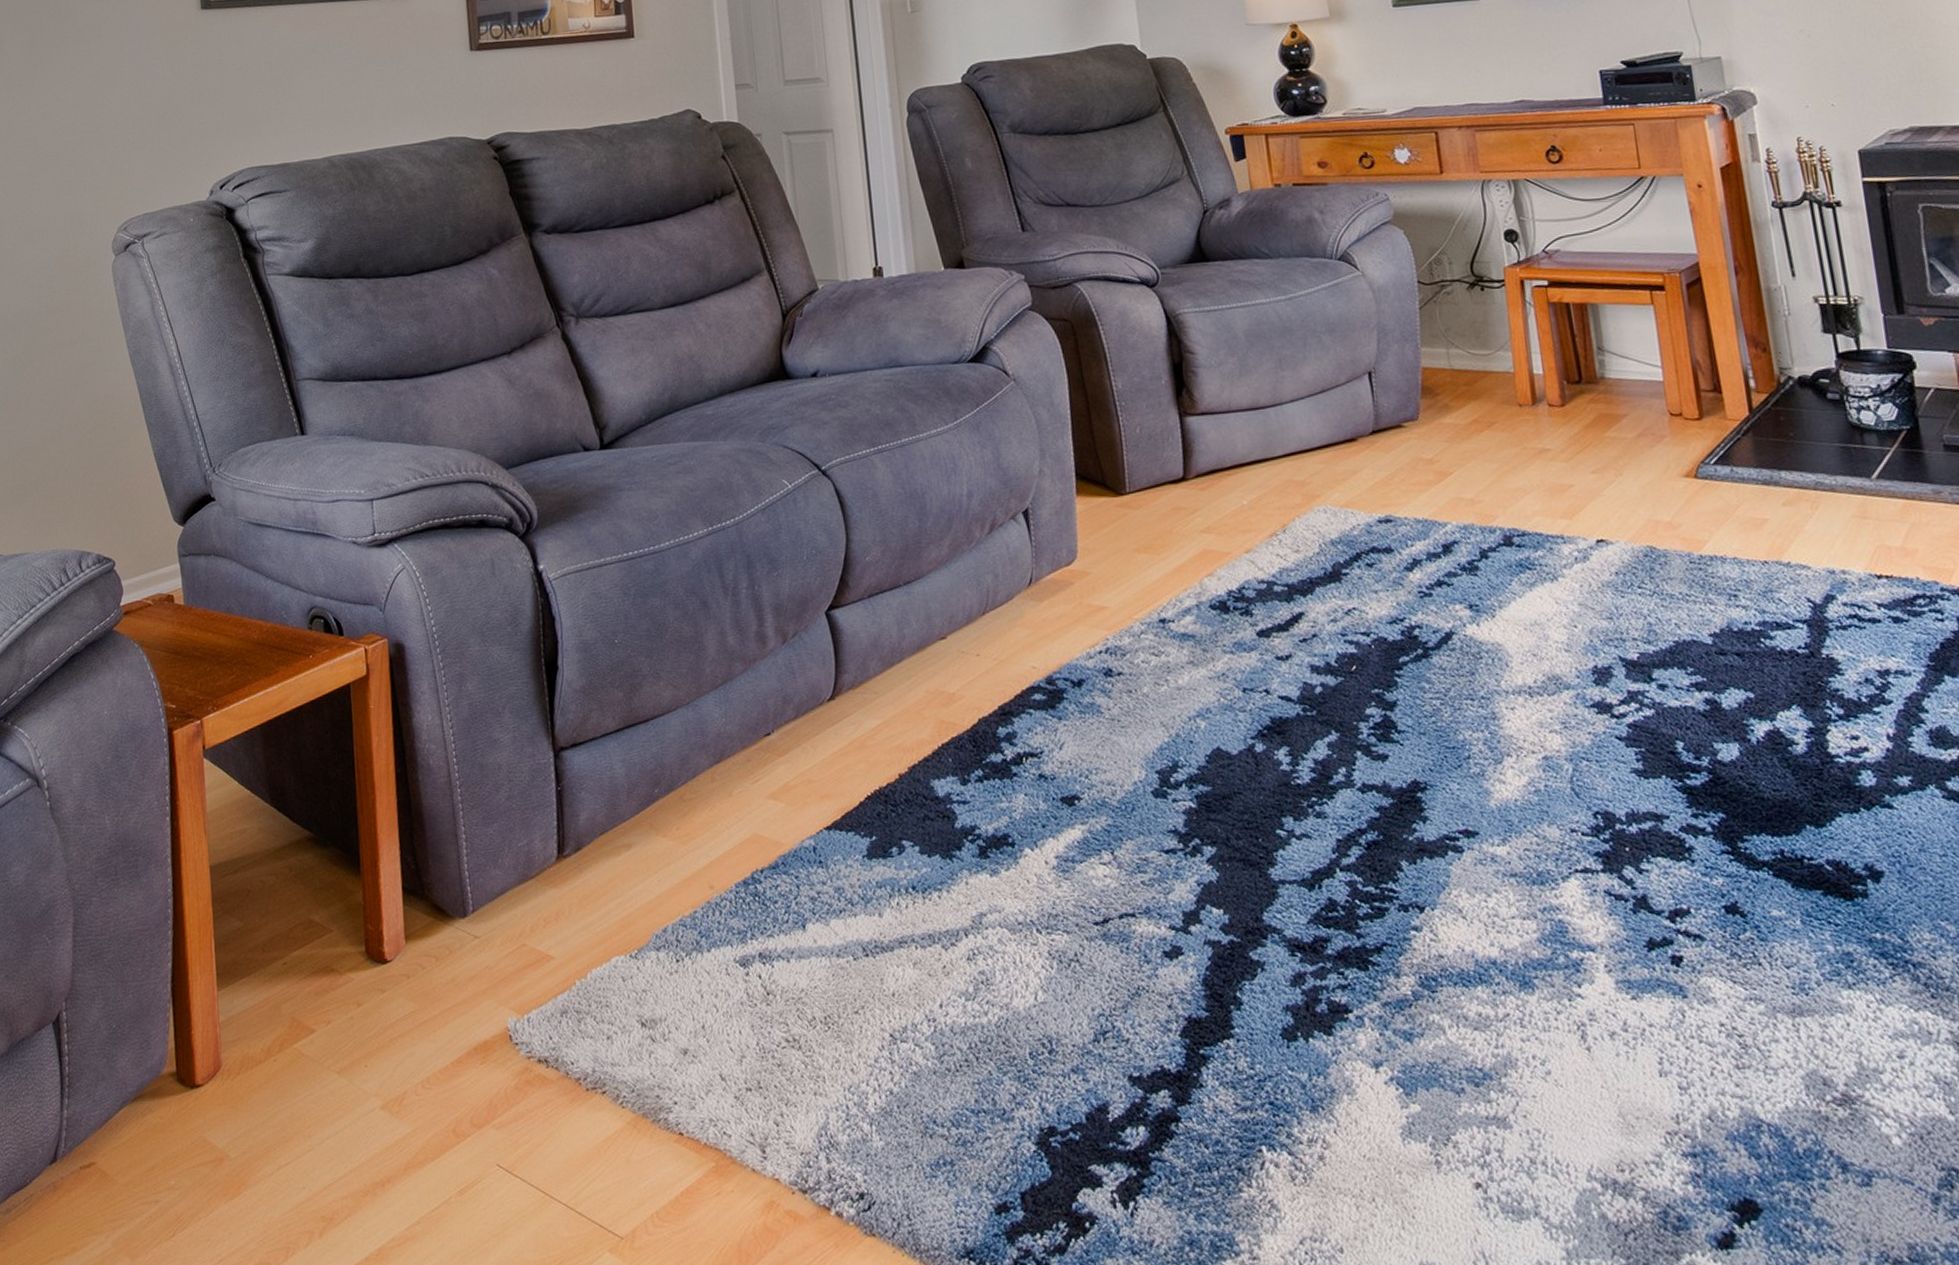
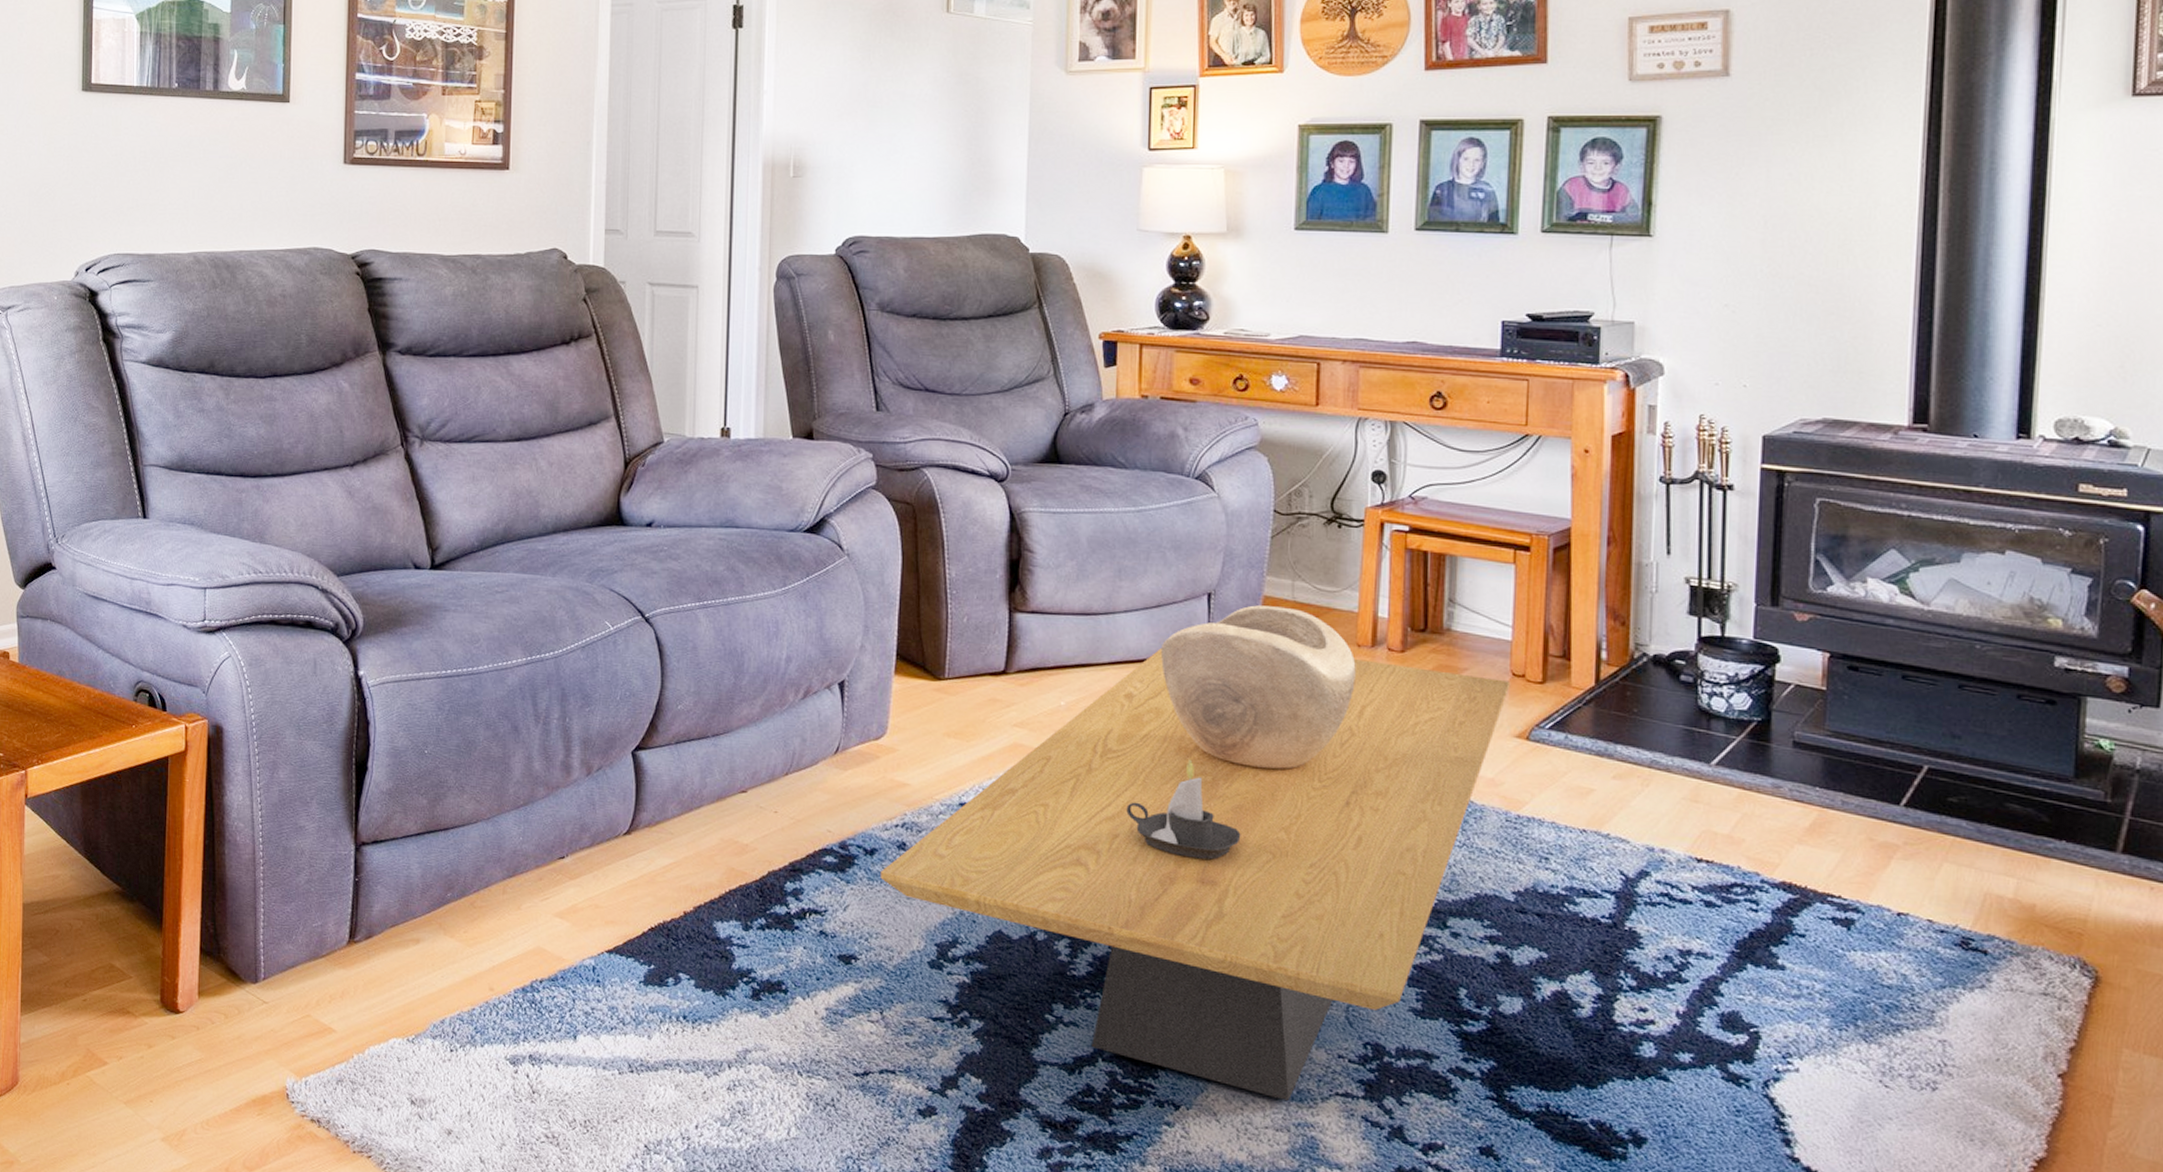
coffee table: none [1091,419,1671,887] -> present [880,648,1511,1102]
candle: none [1323,542,1439,644] -> present [1126,759,1241,860]
decorative bowl: none [1331,376,1524,542] -> present [1160,605,1356,769]

